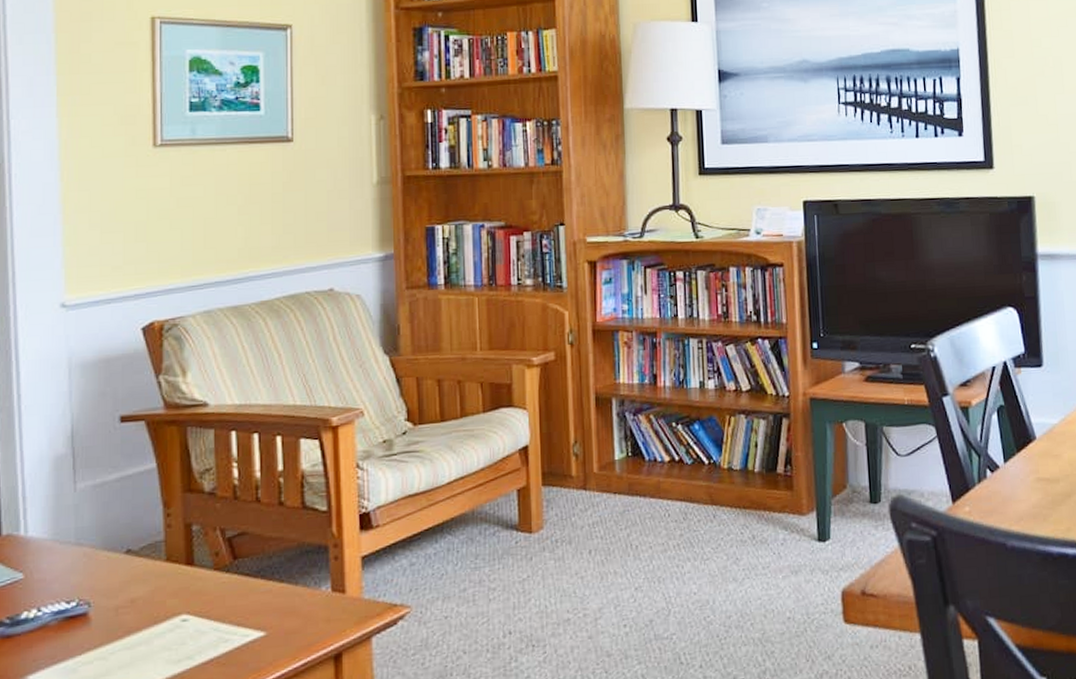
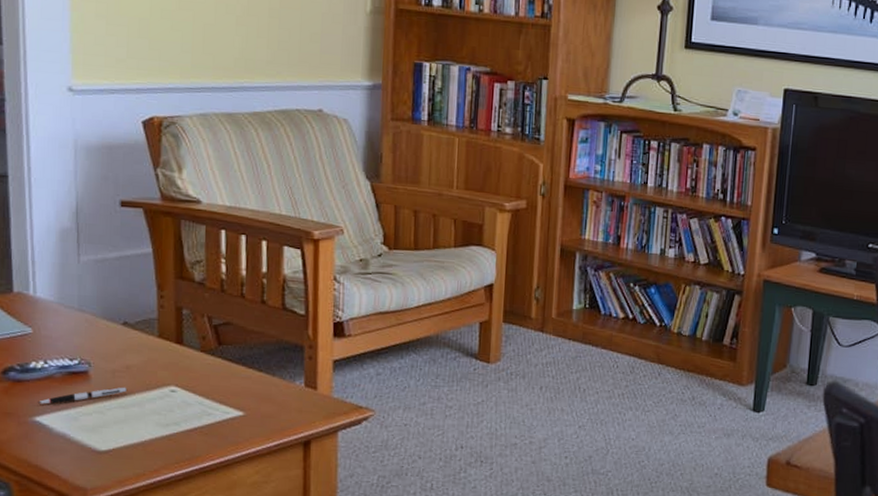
pen: none [29,624,132,660] -> present [37,387,127,405]

